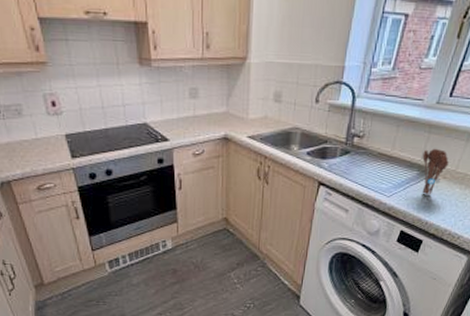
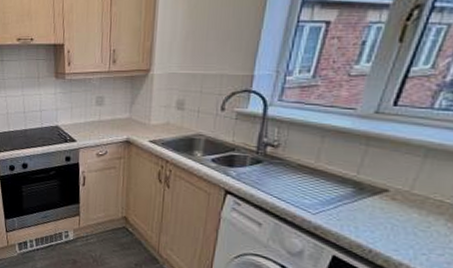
utensil holder: present [422,148,449,195] -> none [359,163,399,218]

